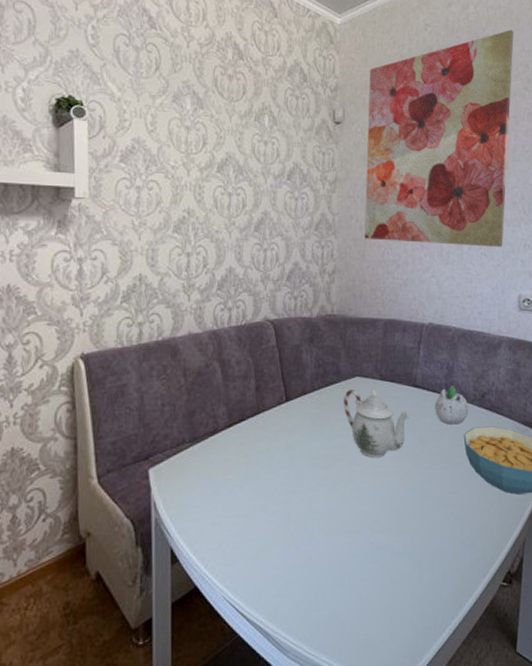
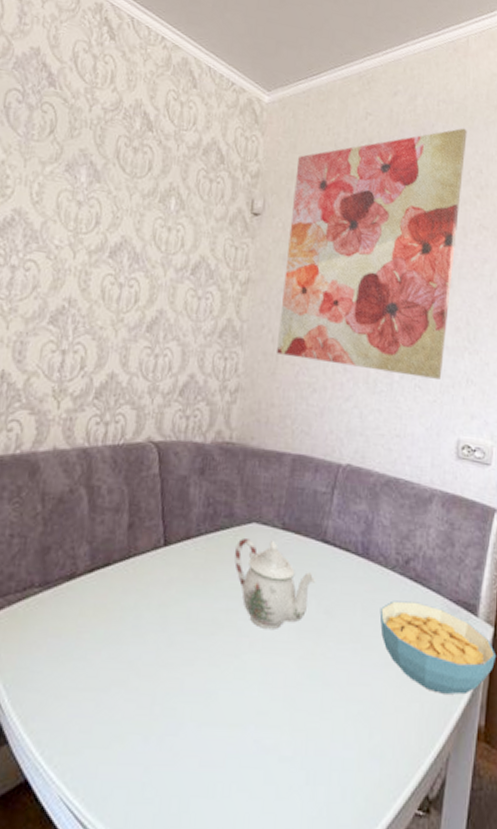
succulent planter: present [435,386,469,425] -> none [347,545,389,595]

